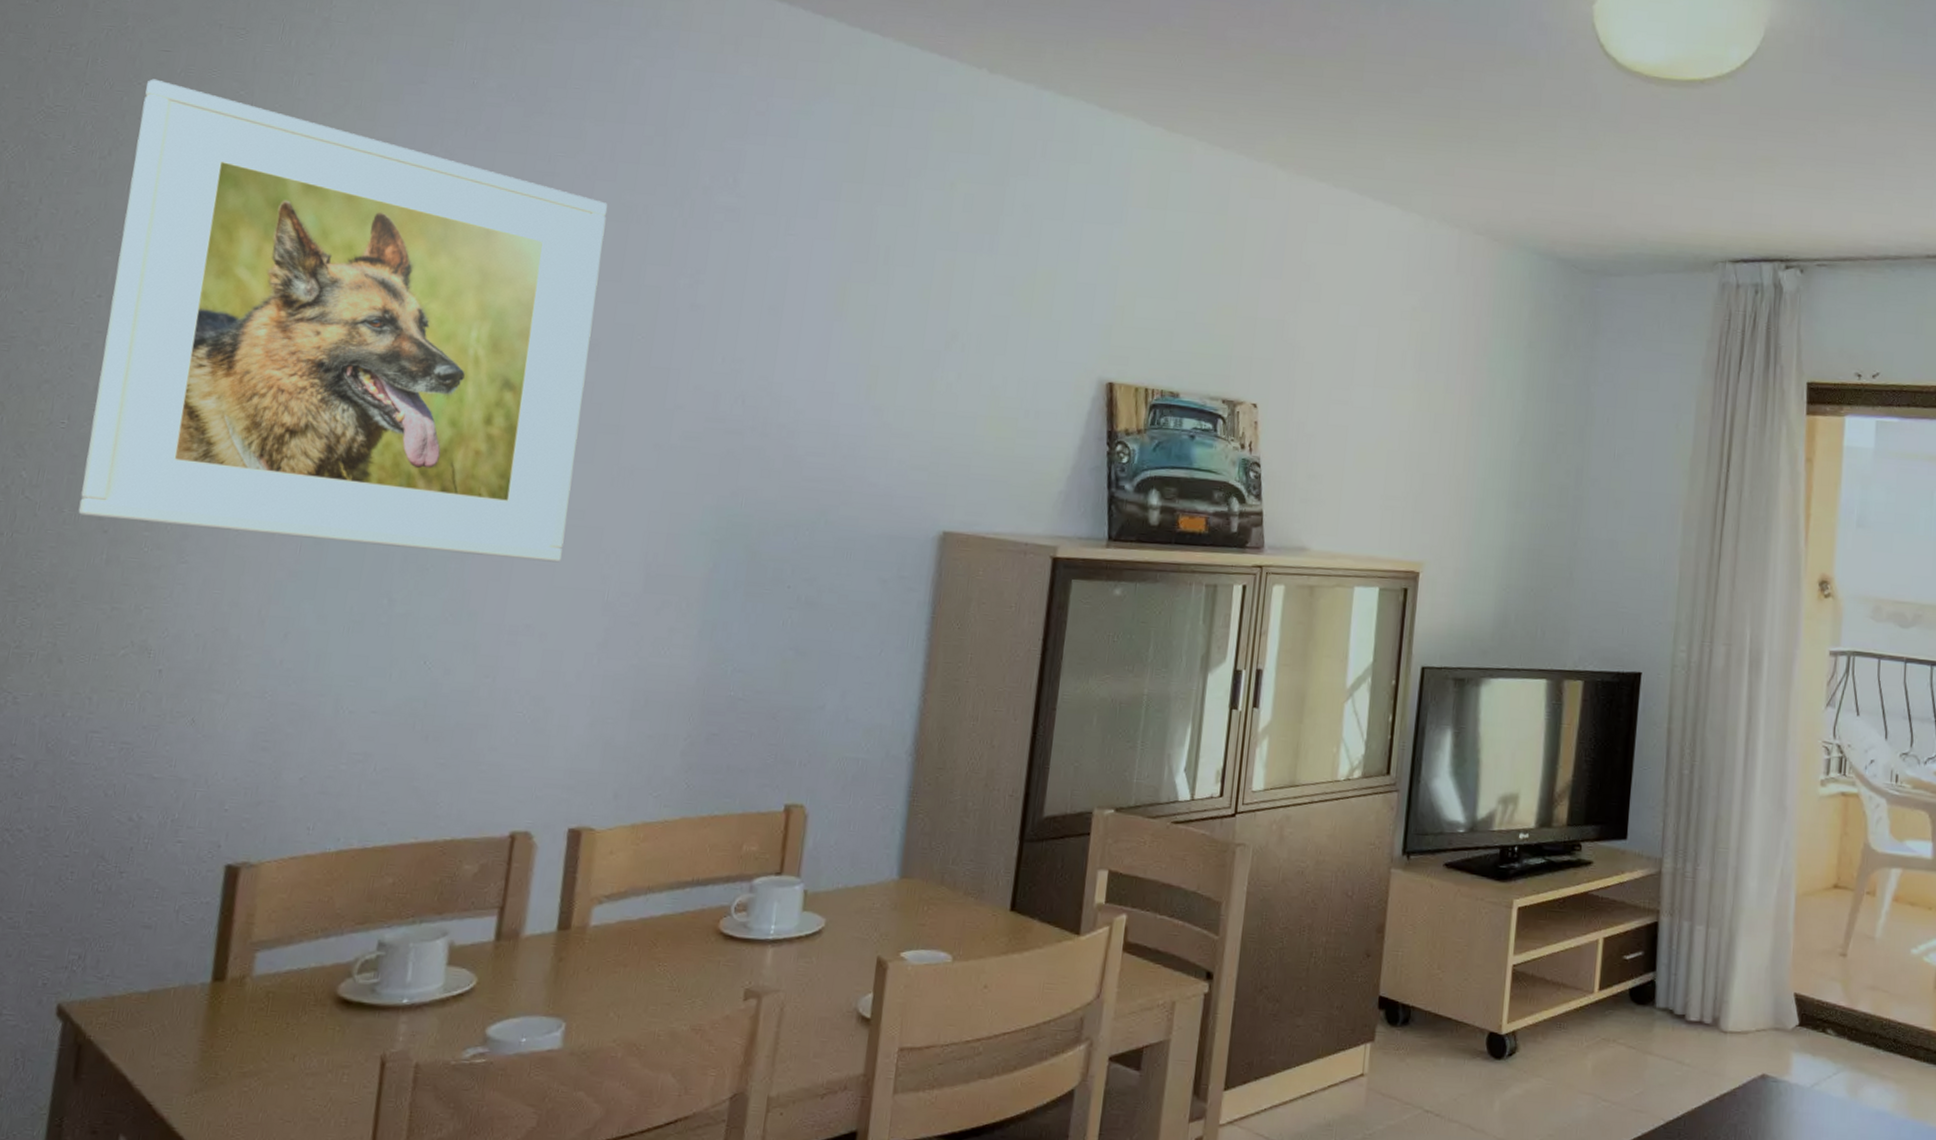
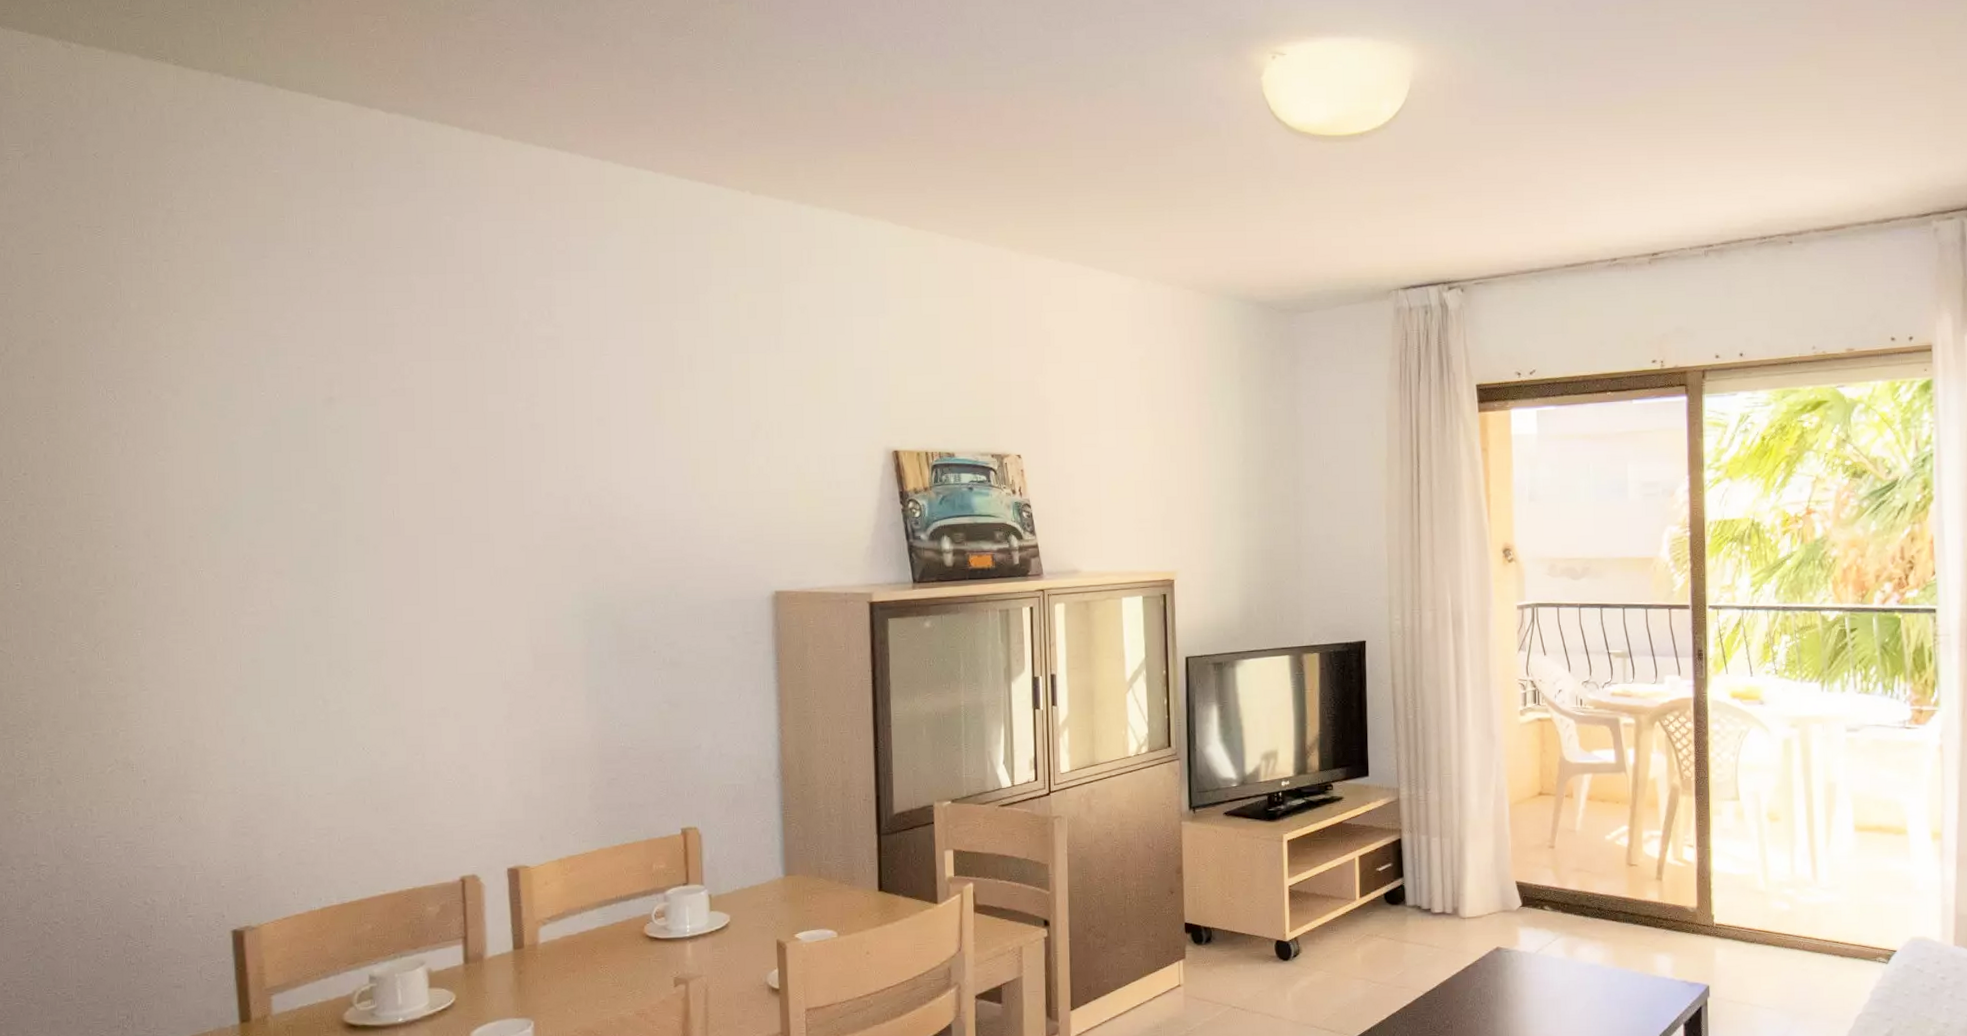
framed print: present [78,79,608,563] -> none [26,280,460,661]

